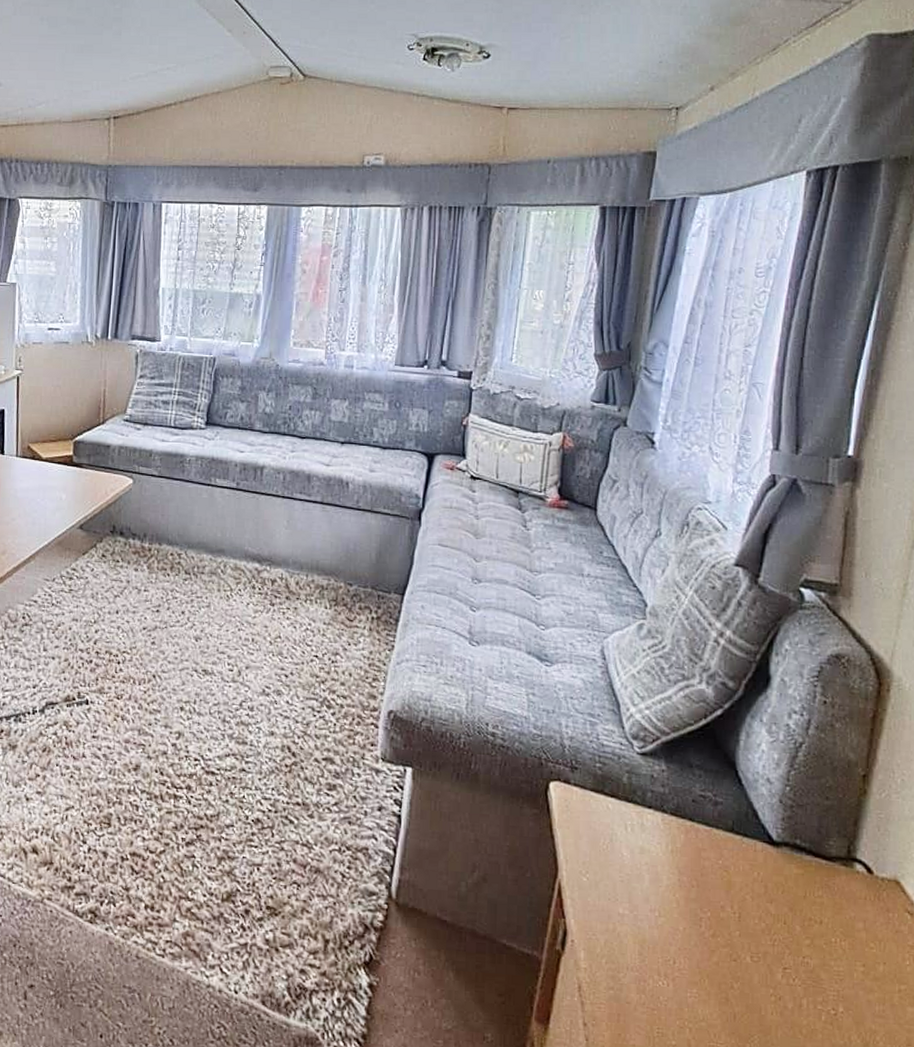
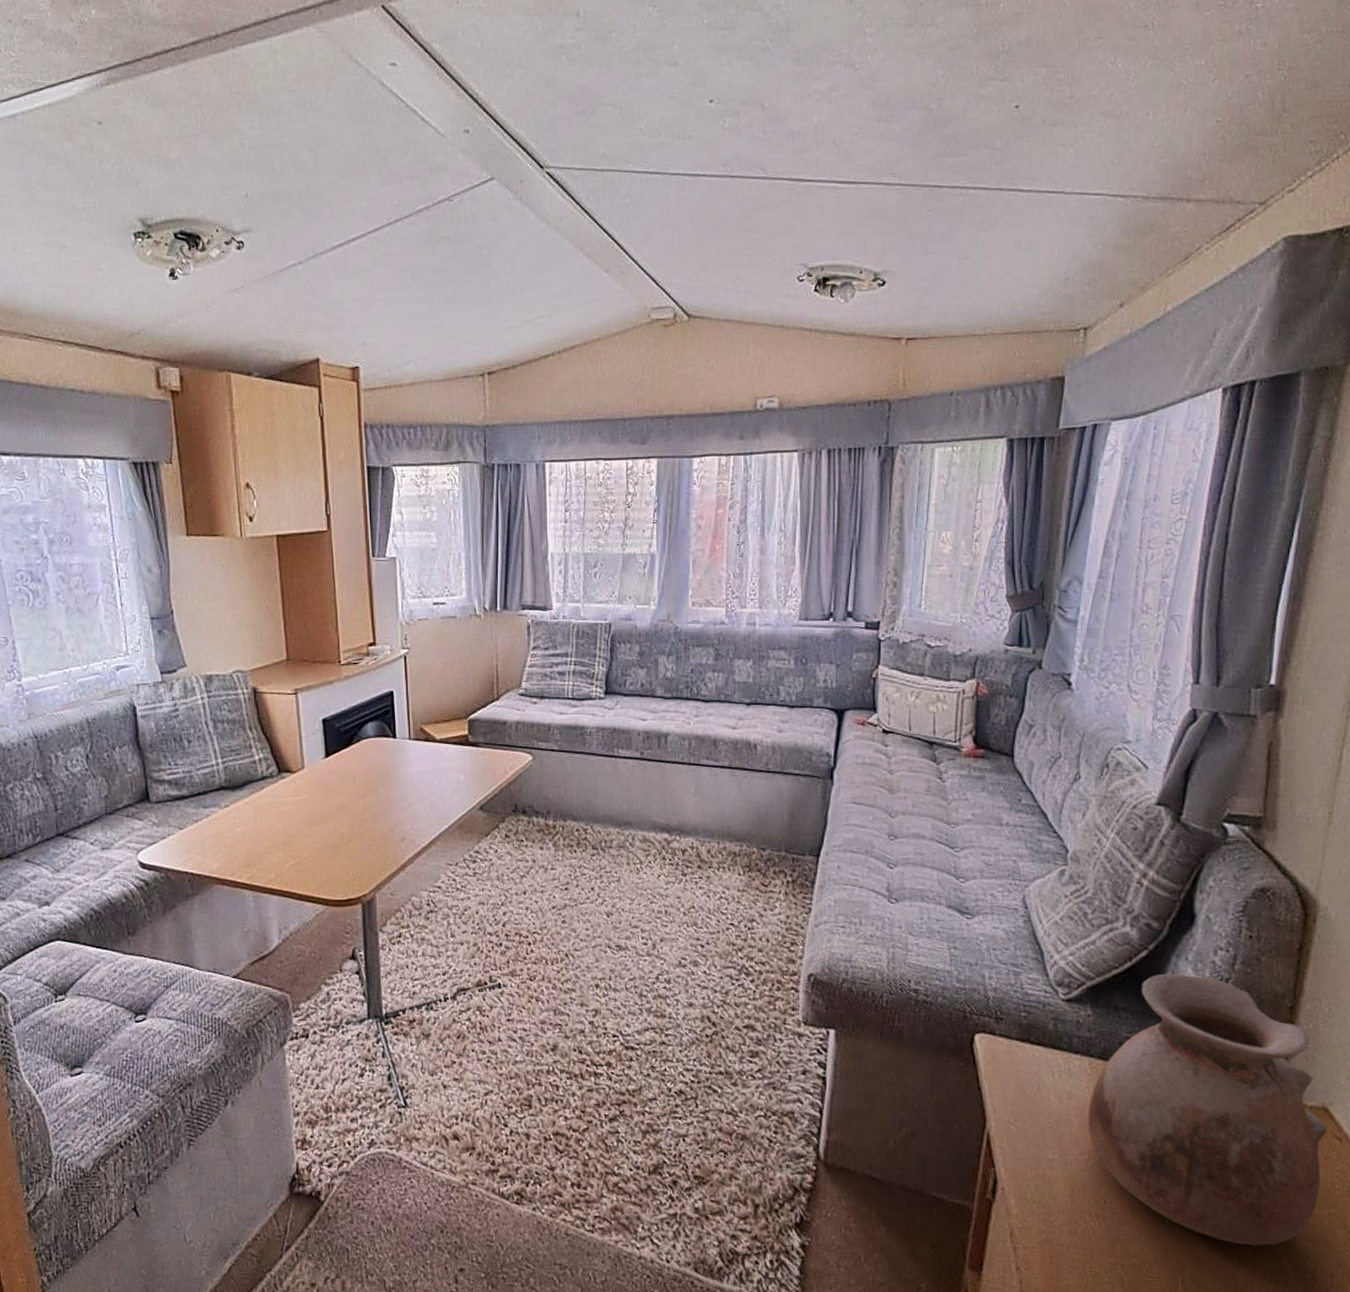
vase: none [658,733,899,1019] -> present [1087,973,1328,1246]

